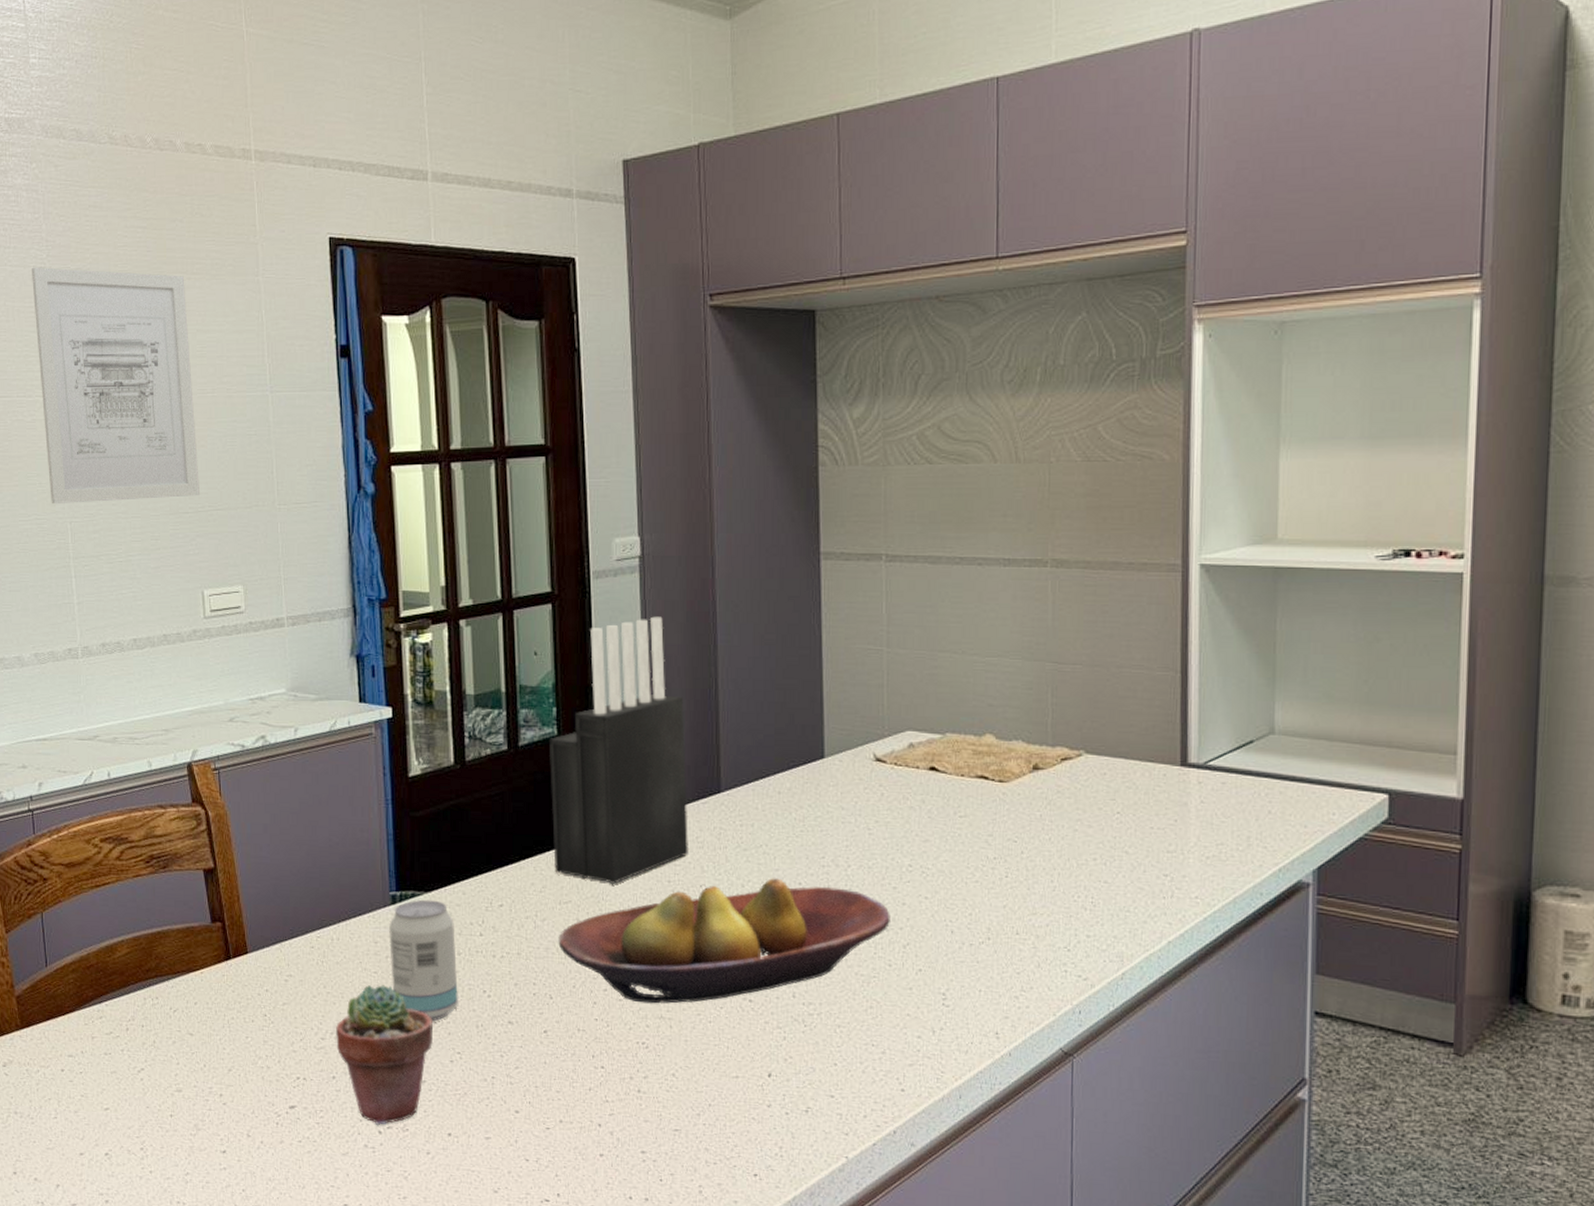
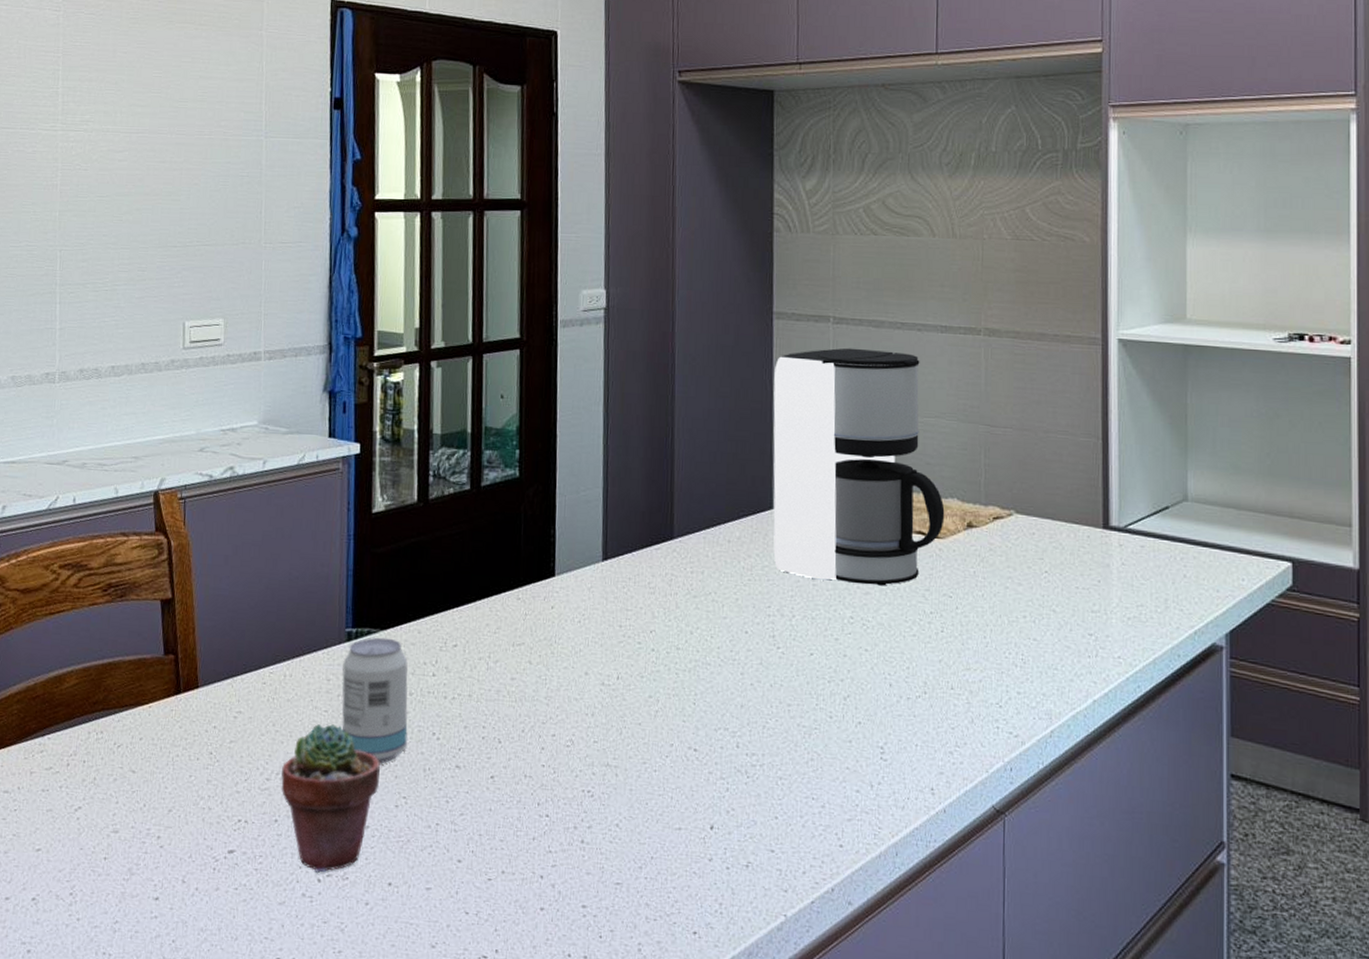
wall art: present [32,267,199,503] -> none [43,10,192,232]
knife block: present [548,616,690,884] -> none [509,365,642,627]
fruit bowl: present [558,878,890,1004] -> none [509,626,832,751]
coffee maker: none [823,587,1009,833] -> present [773,347,945,586]

